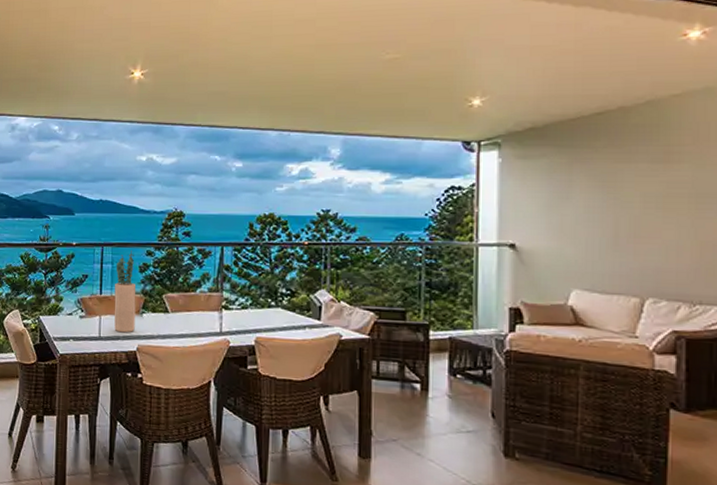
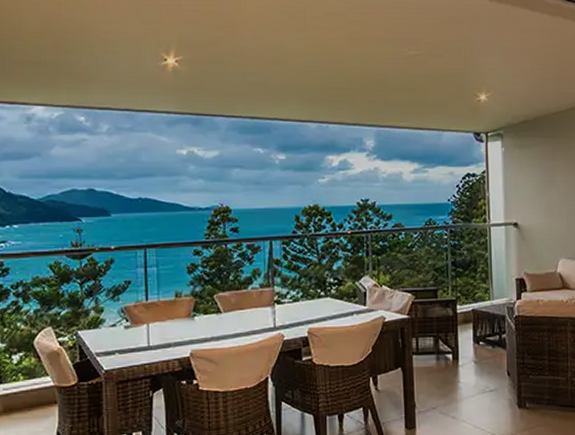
vase: present [114,250,136,333] -> none [161,251,187,339]

